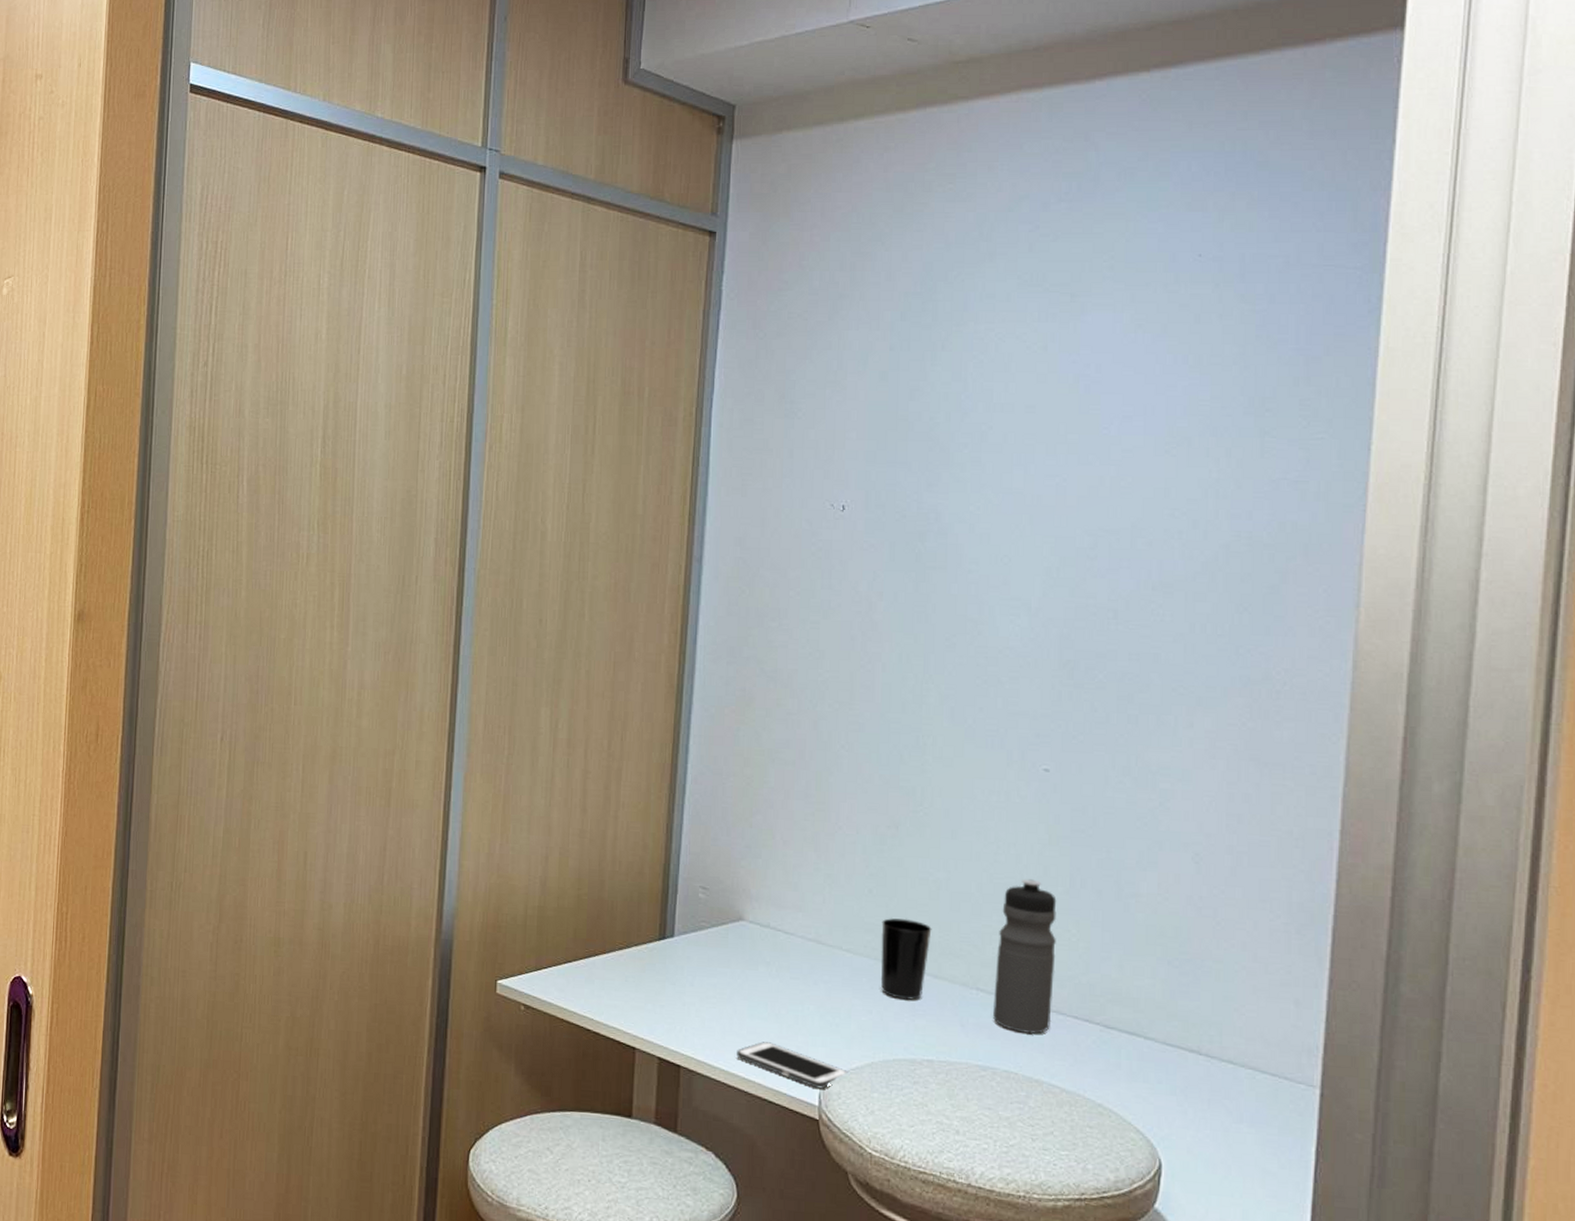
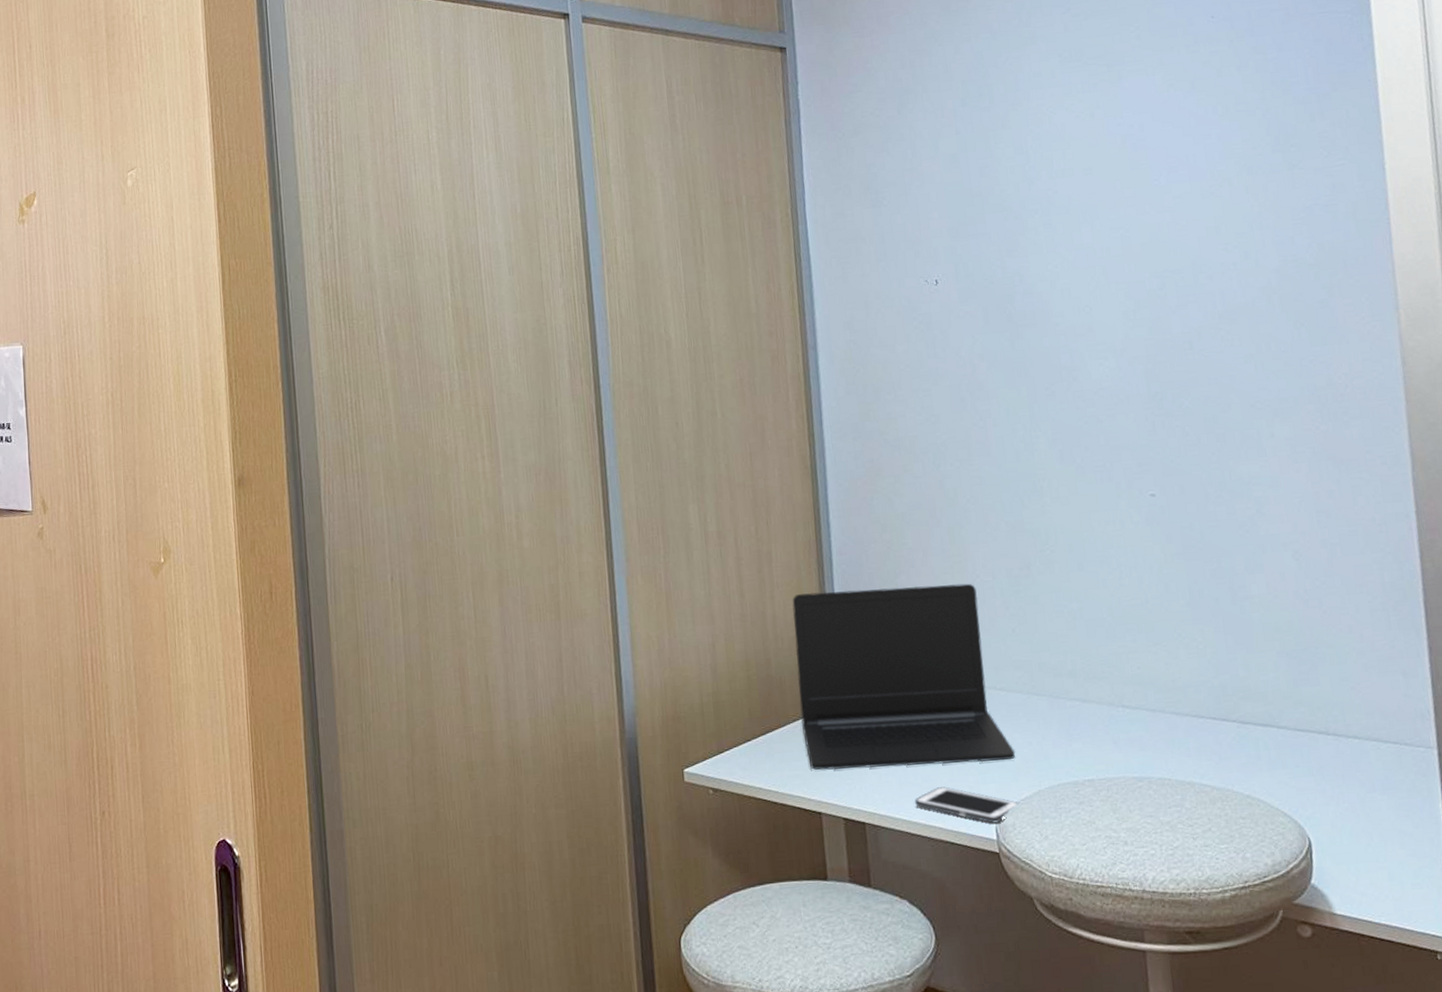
laptop: none [628,818,853,1026] -> present [792,583,1016,770]
cup: present [881,918,932,1001] -> none [1028,650,1075,728]
water bottle: present [993,879,1057,1035] -> none [1133,597,1193,741]

